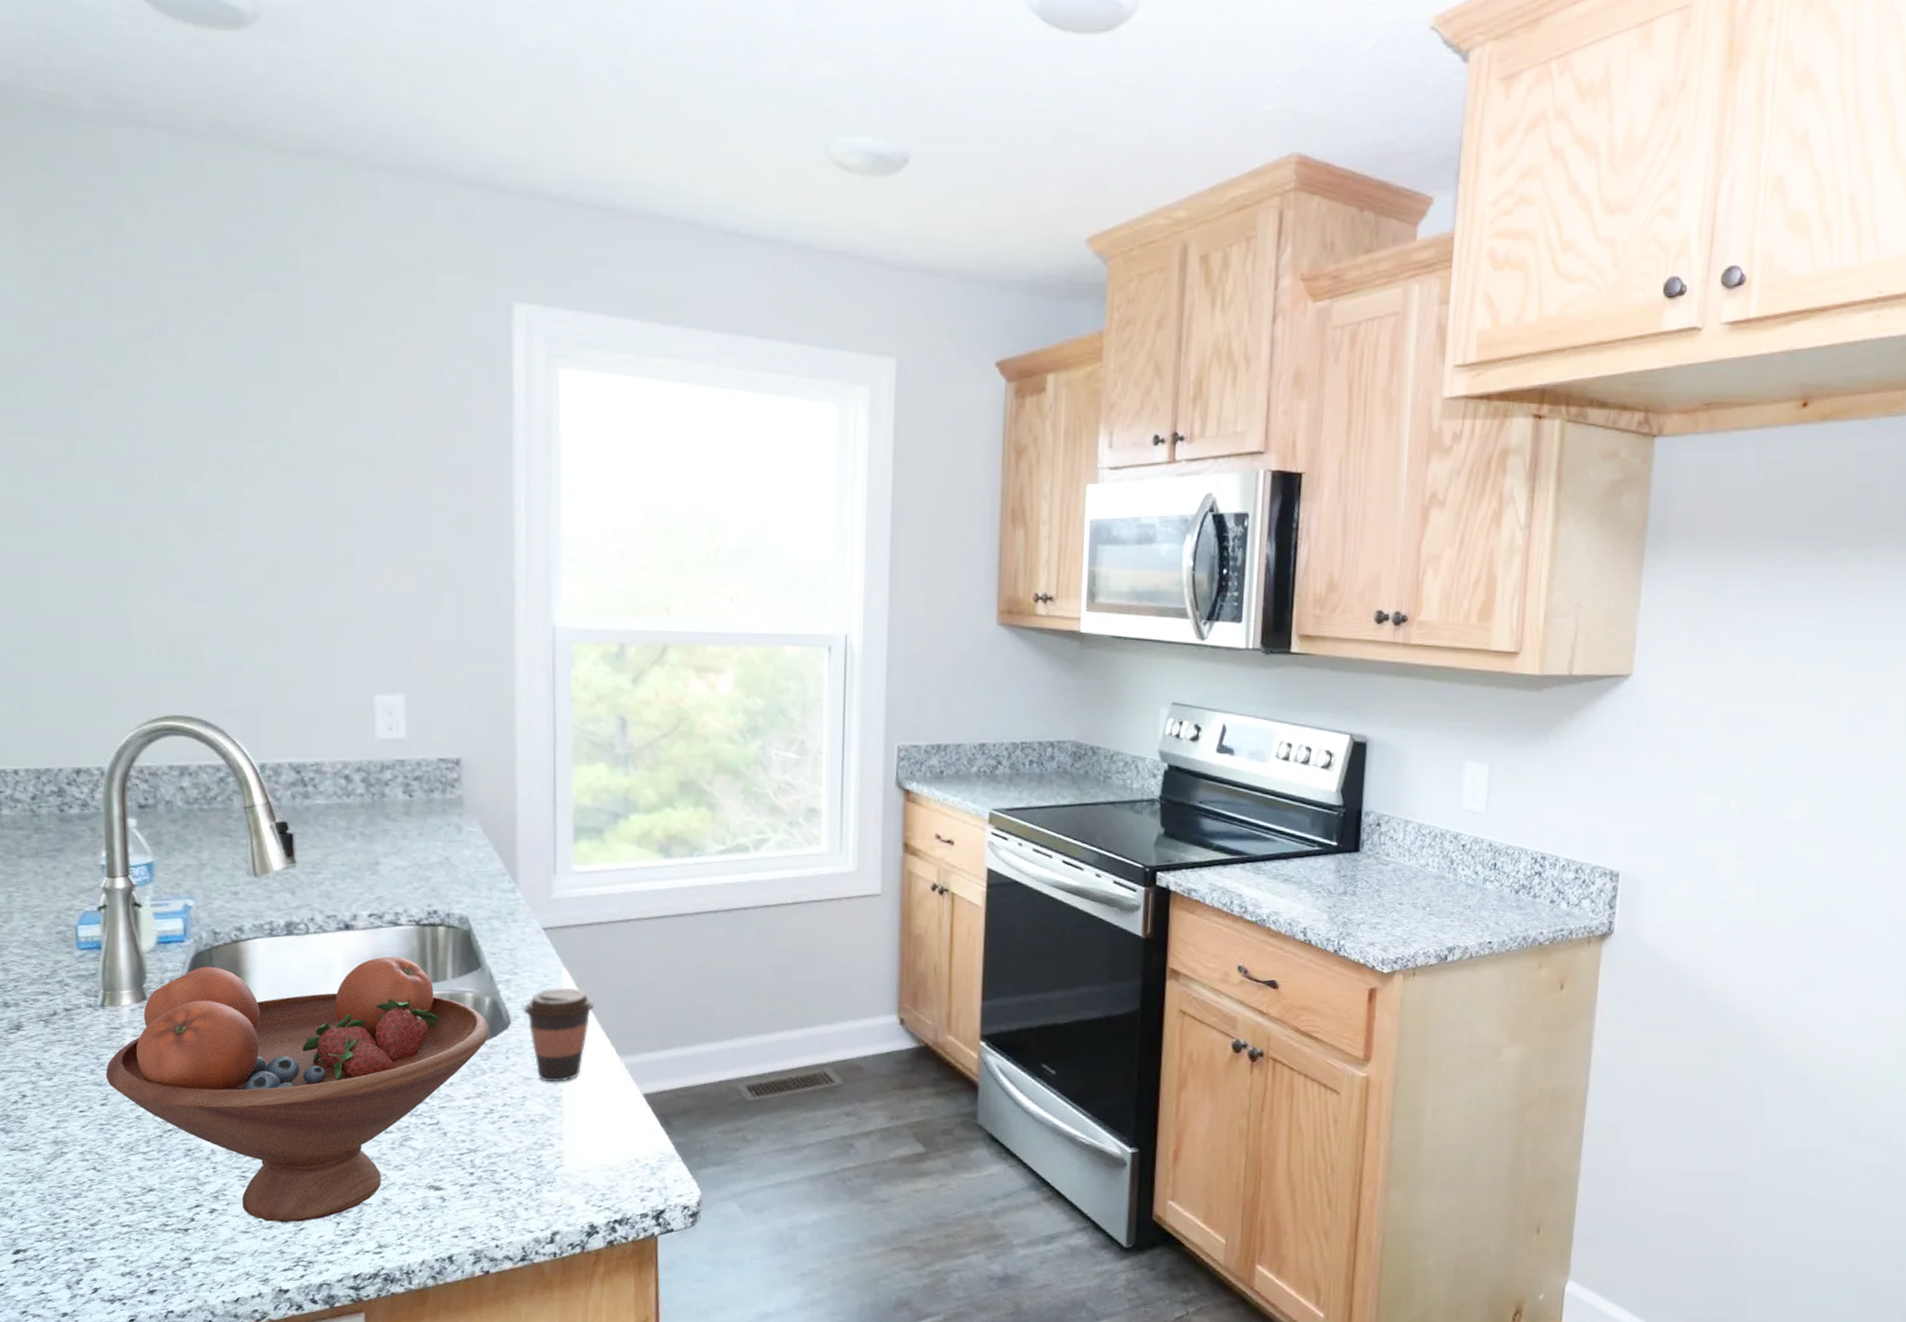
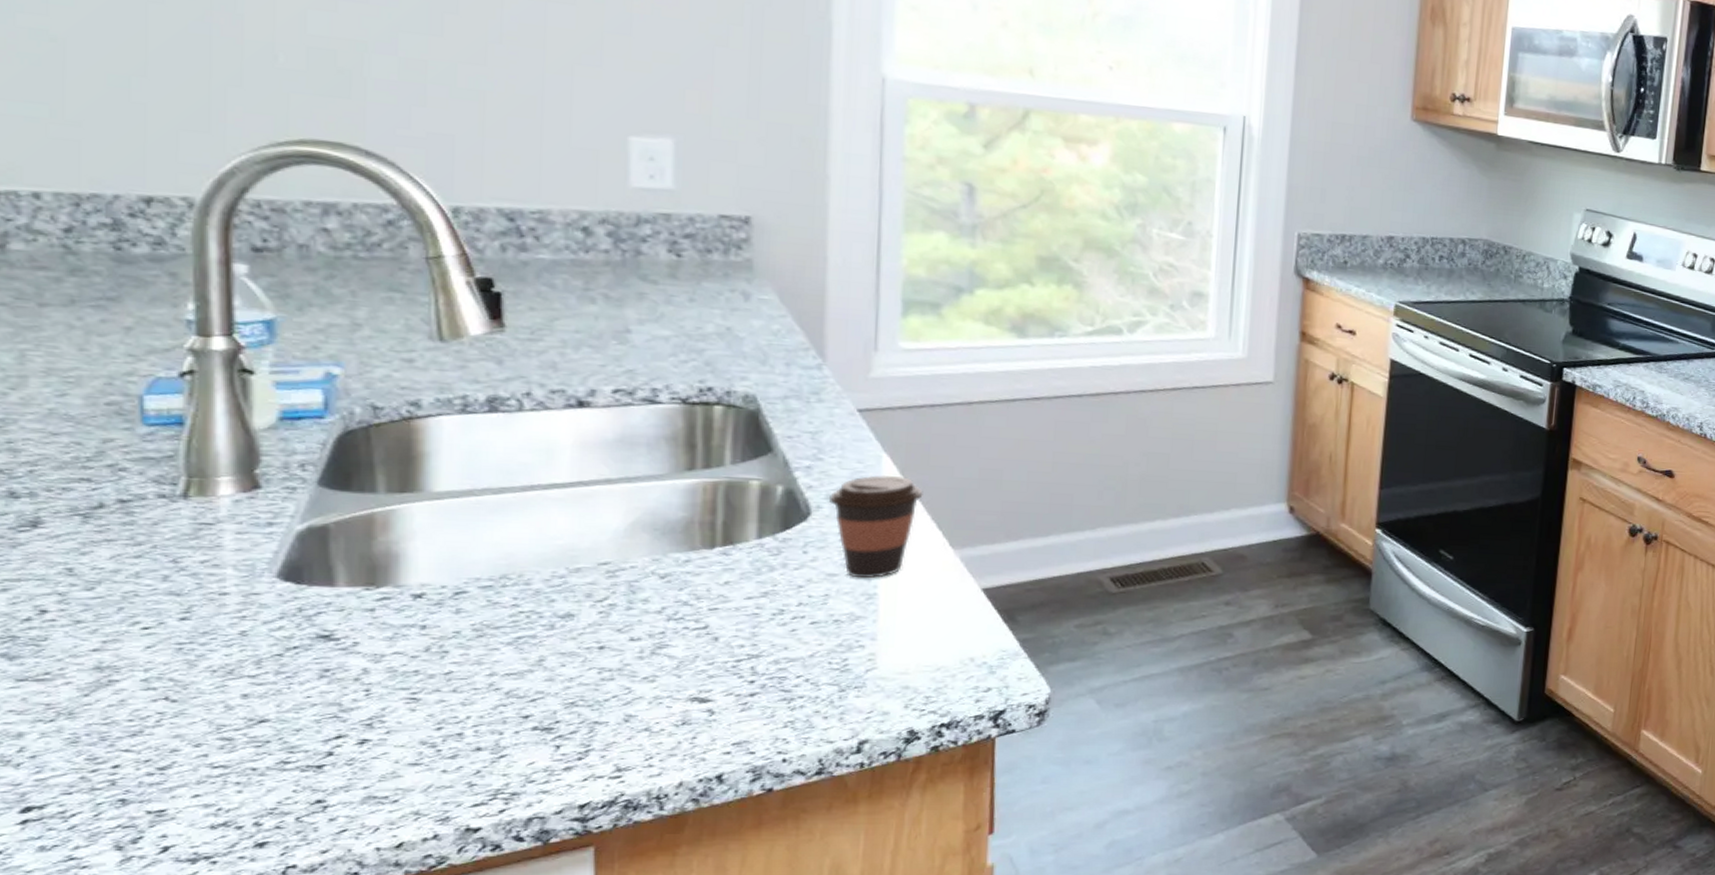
fruit bowl: present [105,956,489,1223] -> none [188,439,782,750]

